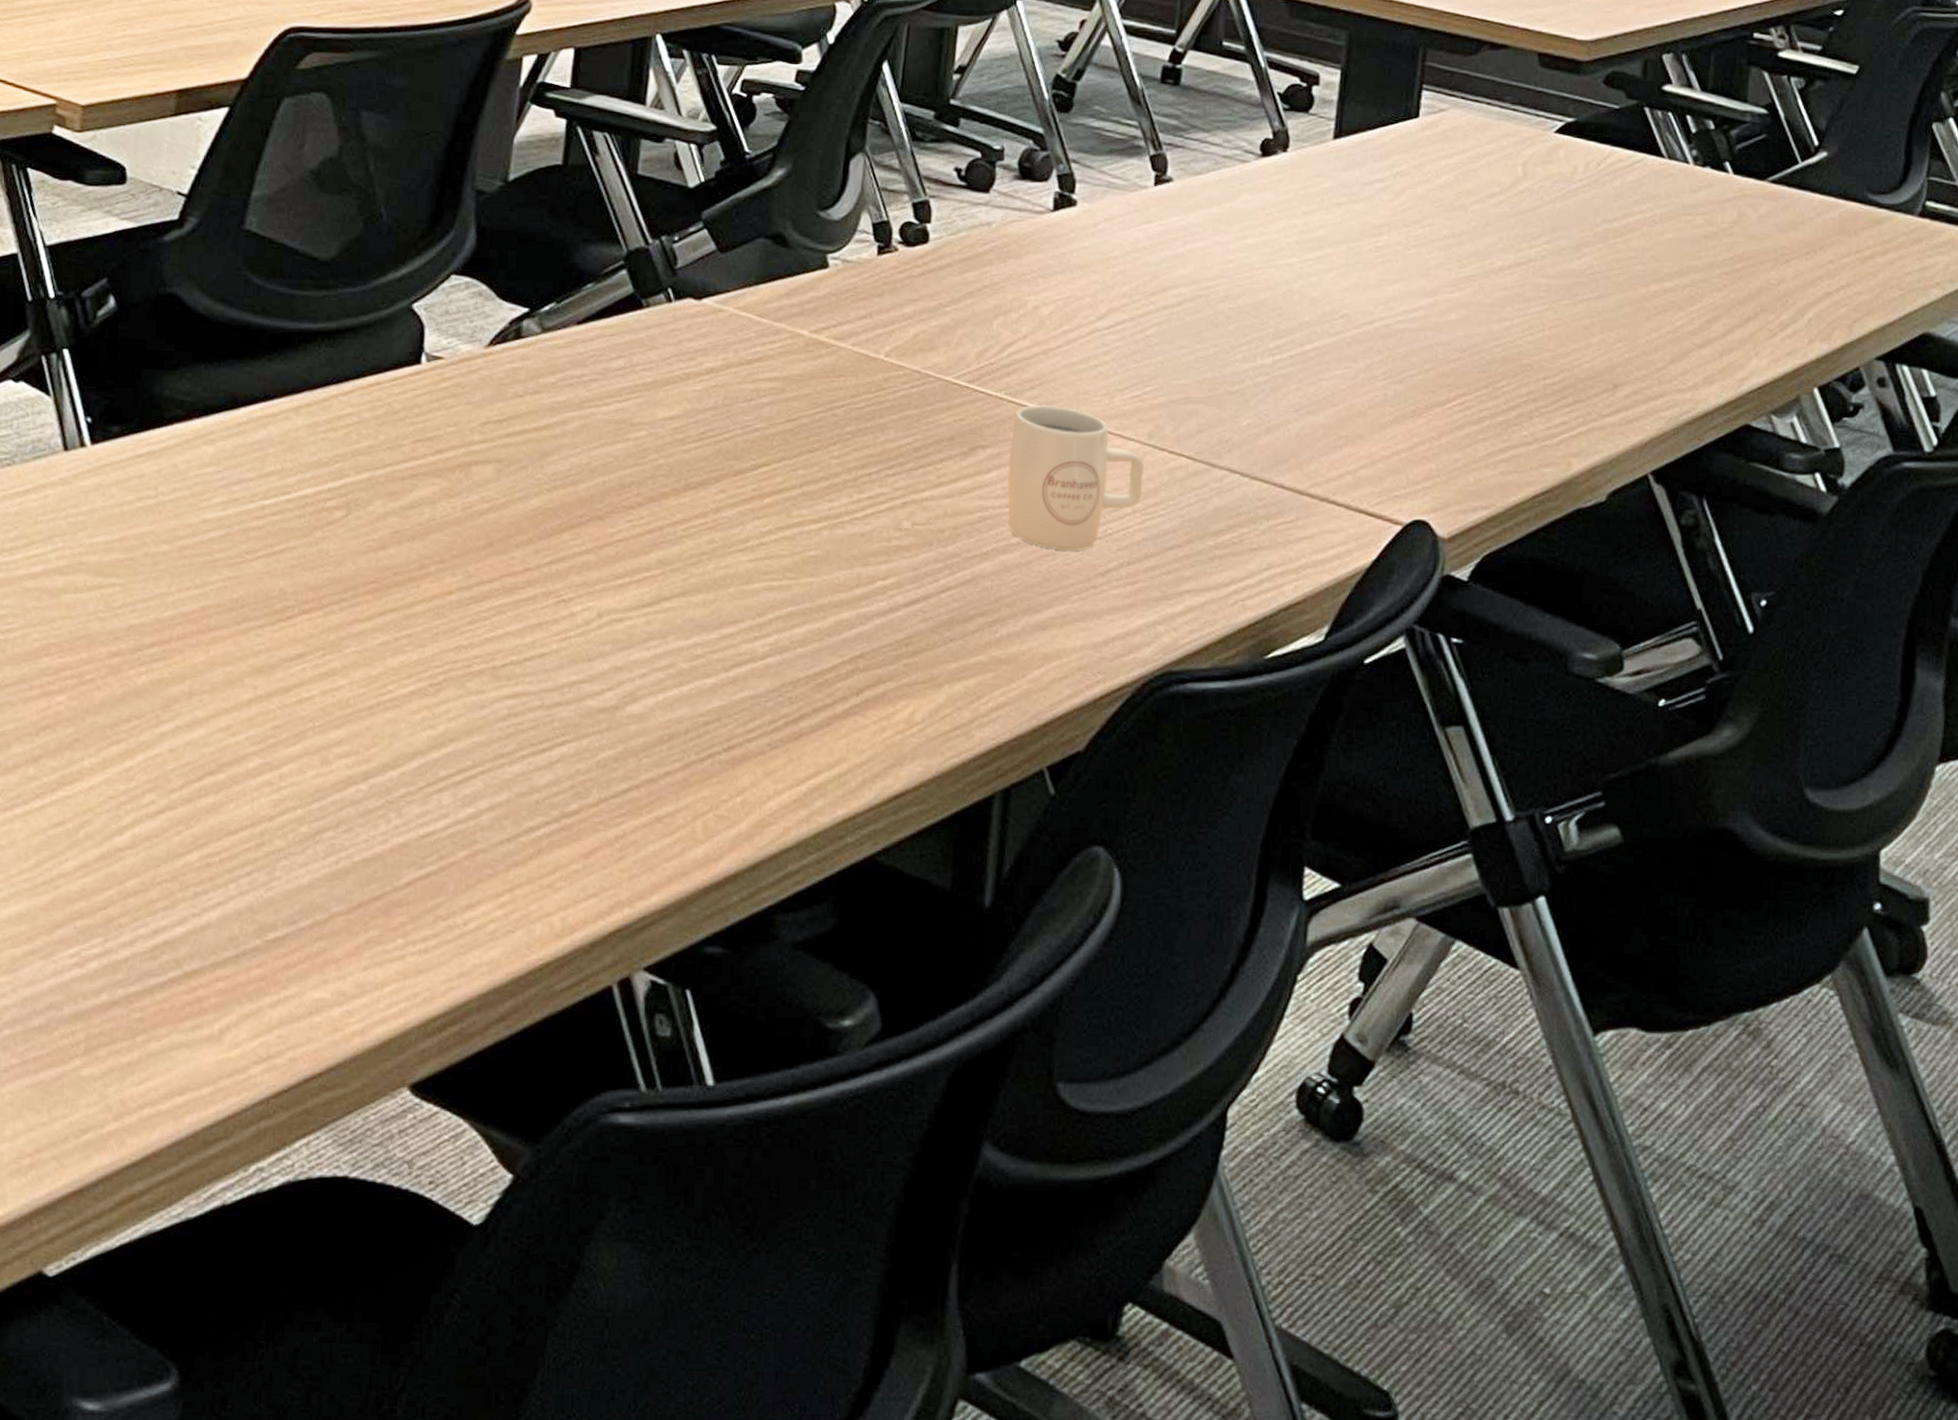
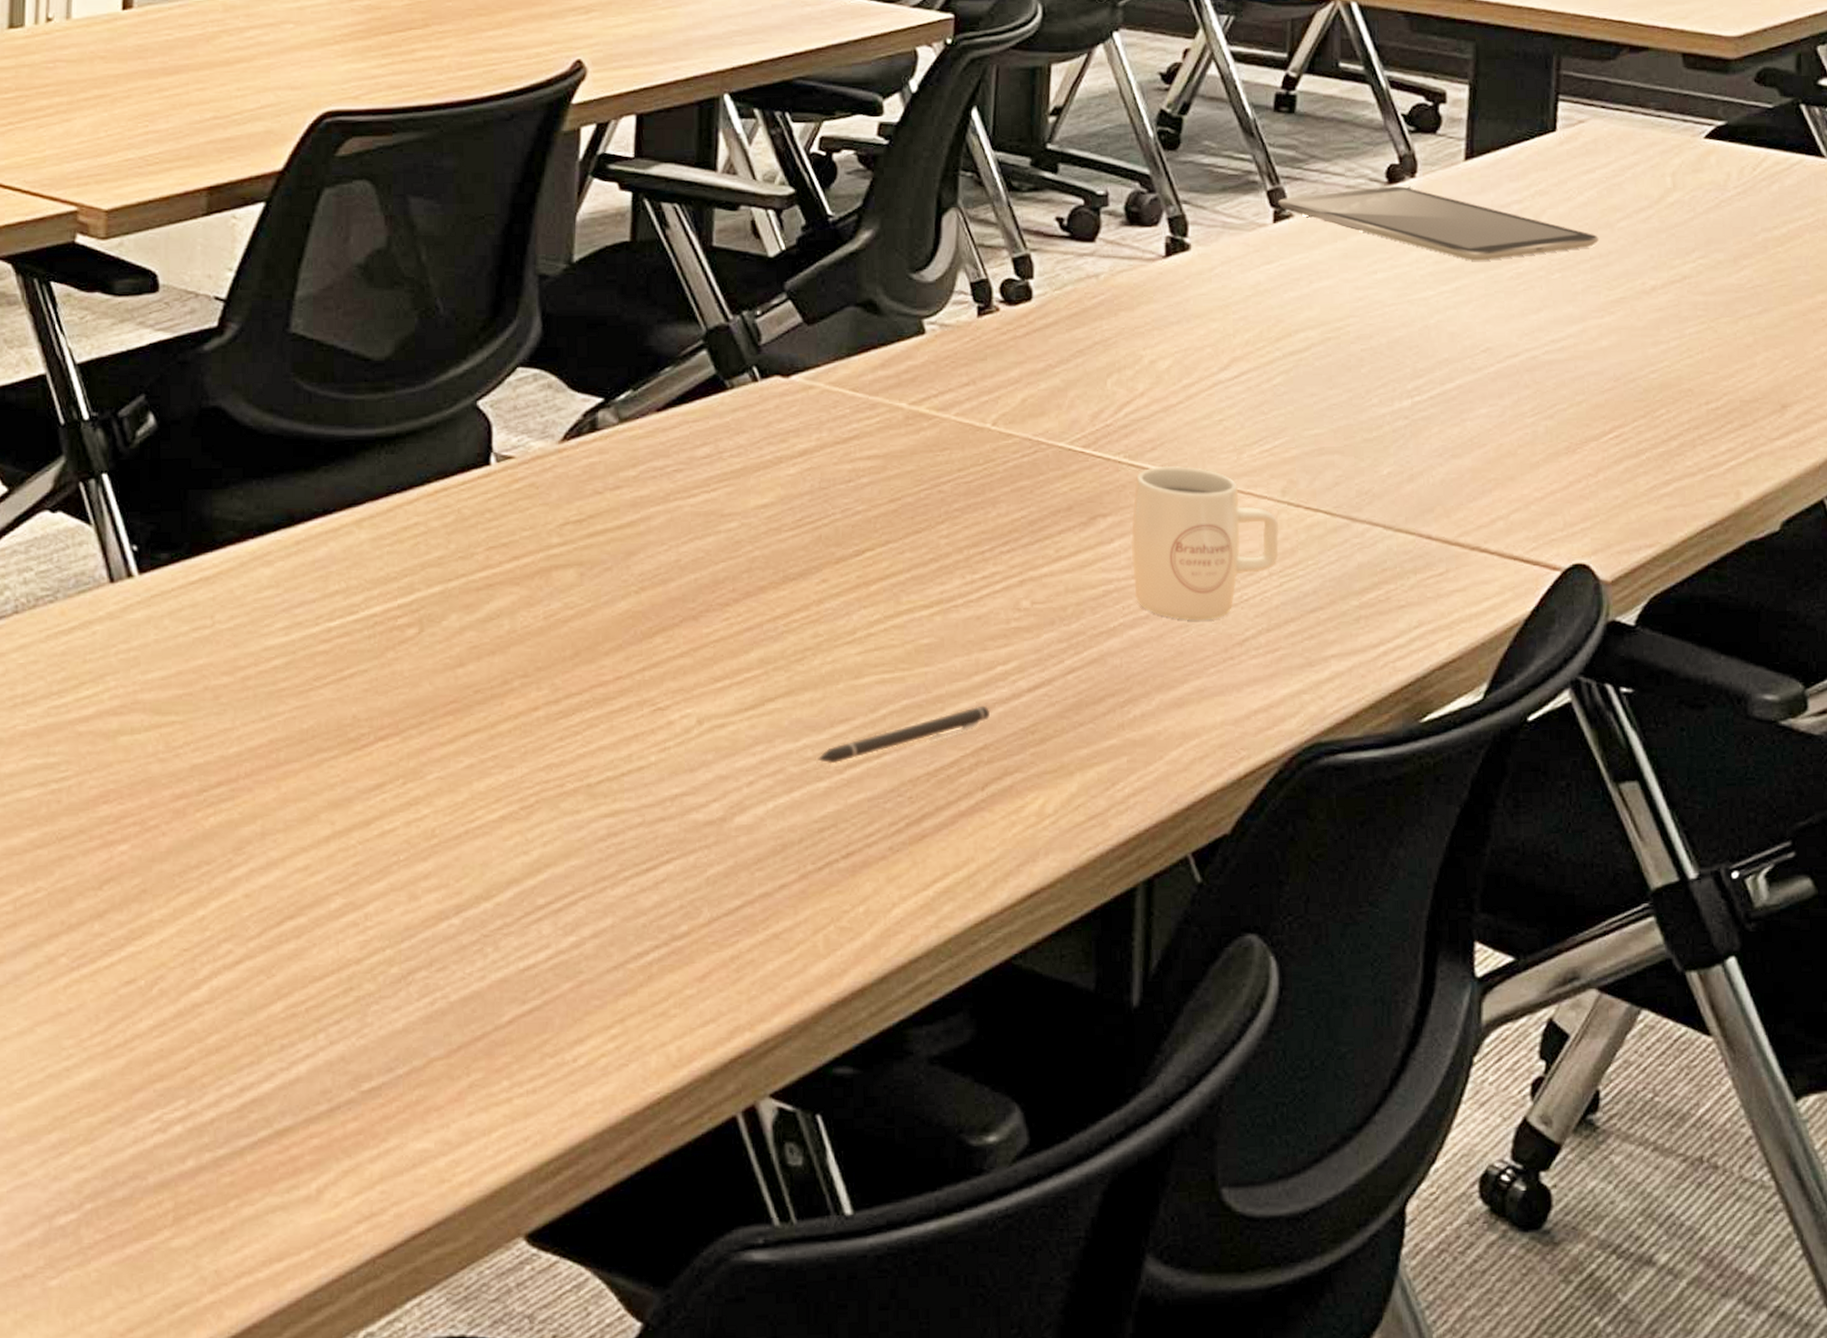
pen: none [705,616,869,663] -> present [816,705,991,764]
tablet: none [1159,158,1454,233] -> present [1278,186,1600,261]

